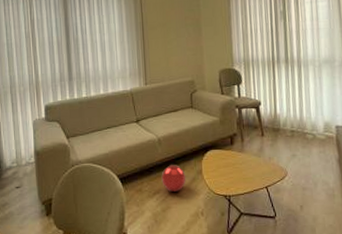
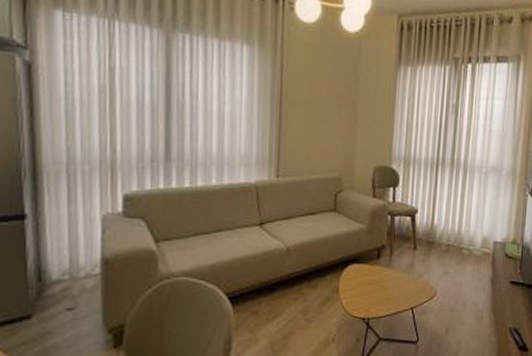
ball: present [161,165,186,192] -> none [286,281,318,314]

